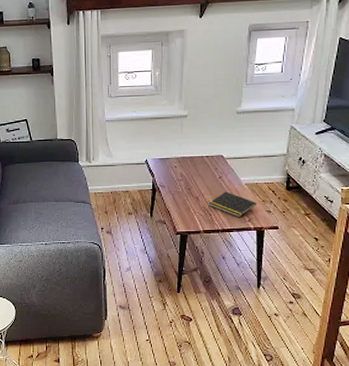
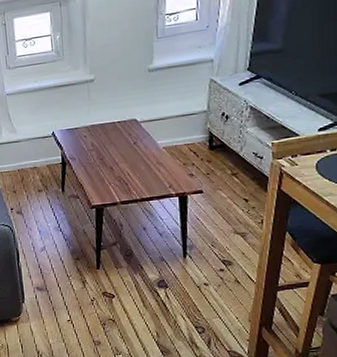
notepad: present [208,192,257,218] -> none [123,158,178,185]

